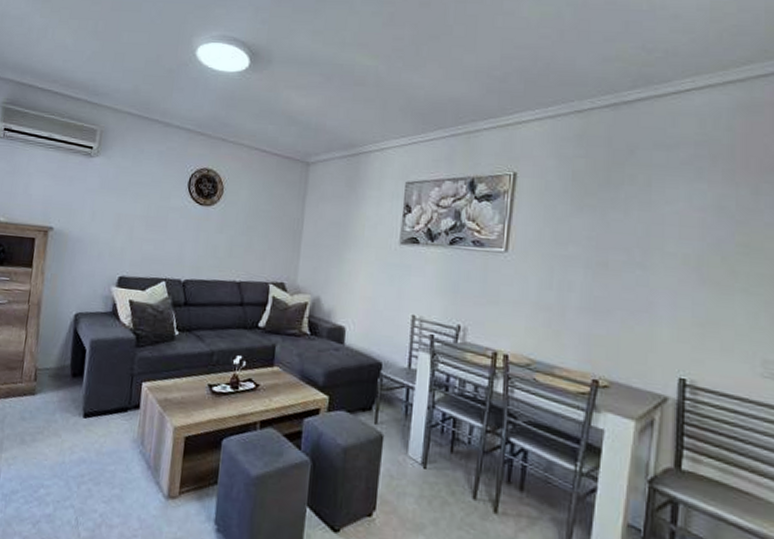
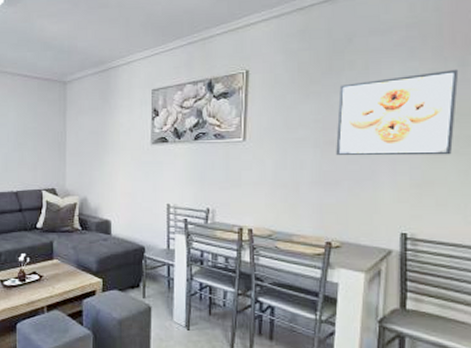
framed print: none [610,196,752,294] -> present [336,69,459,156]

